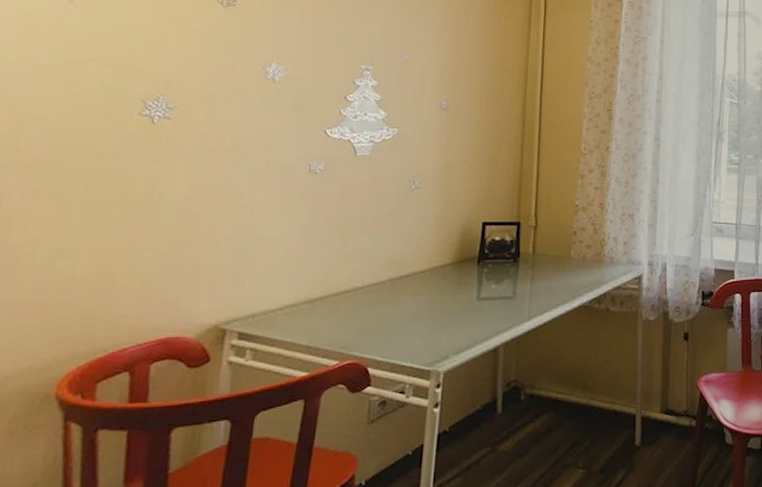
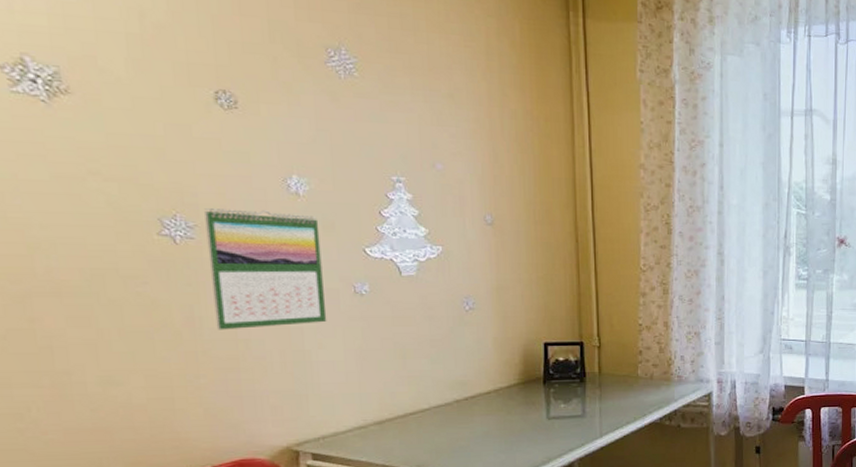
calendar: none [172,92,288,206] -> present [204,208,327,330]

